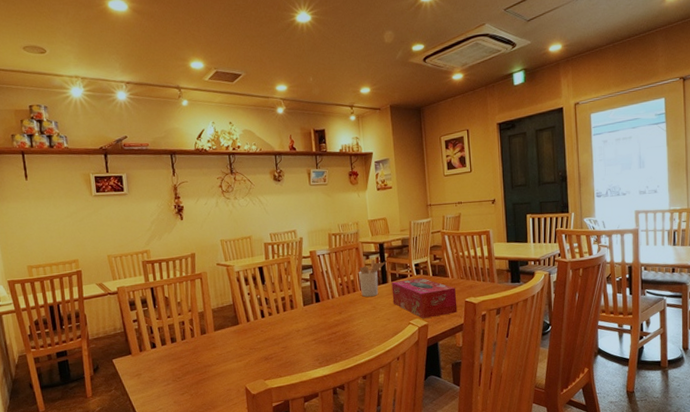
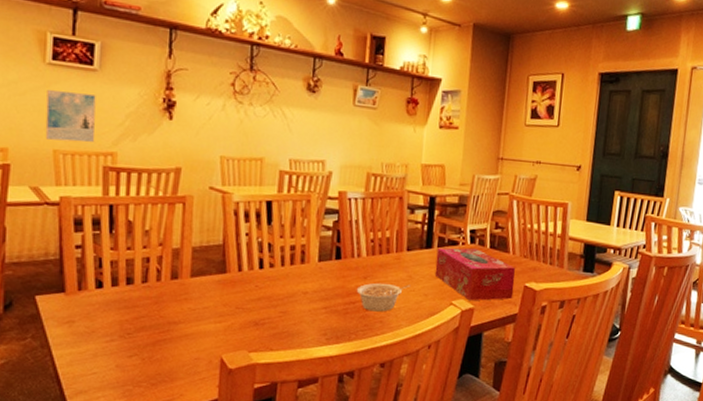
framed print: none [97,212,134,249] -> present [45,90,96,143]
legume: none [335,313,376,338] -> present [356,283,411,312]
utensil holder: present [359,259,386,297] -> none [396,215,434,263]

